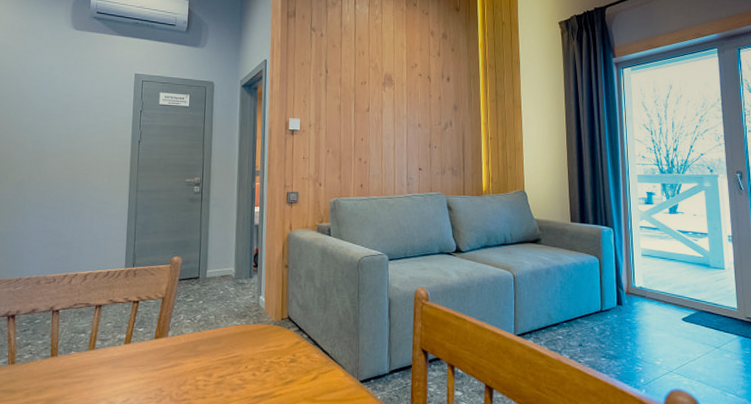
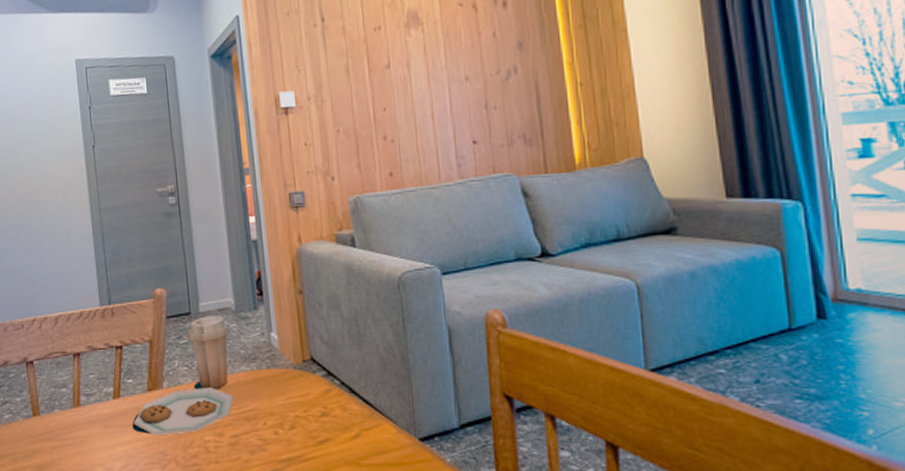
plate: none [137,280,228,375] -> present [132,314,234,436]

